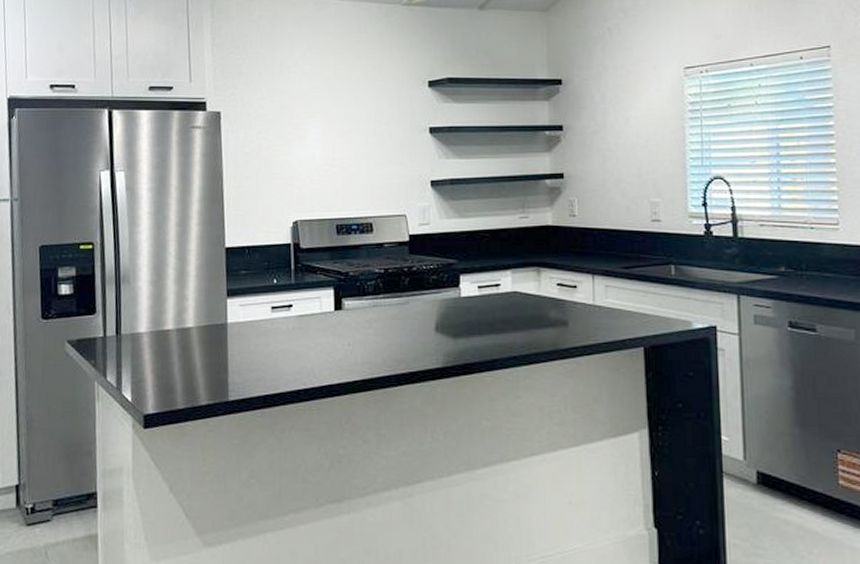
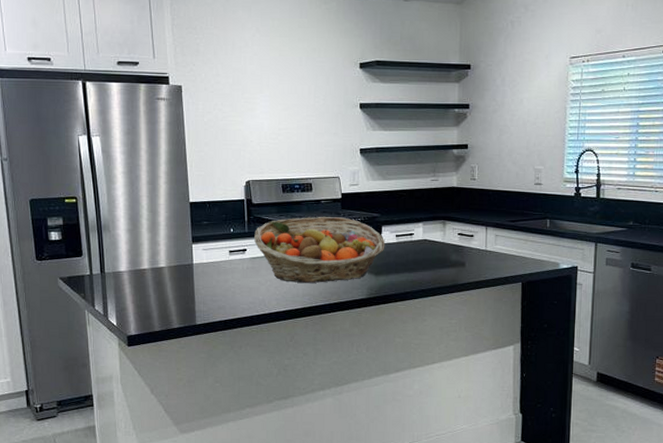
fruit basket: none [302,263,465,348] -> present [254,216,385,283]

